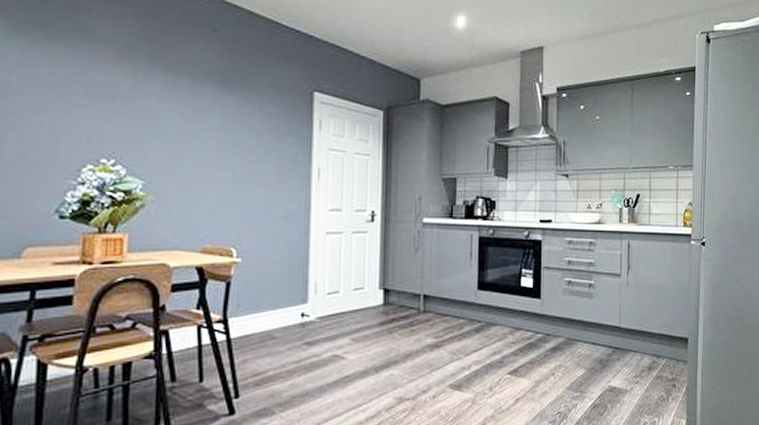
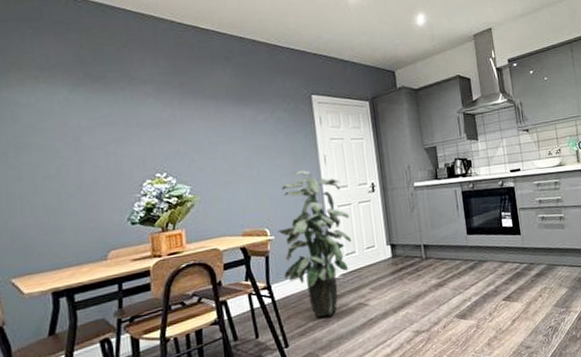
indoor plant: none [246,182,339,367] -> present [277,170,352,317]

